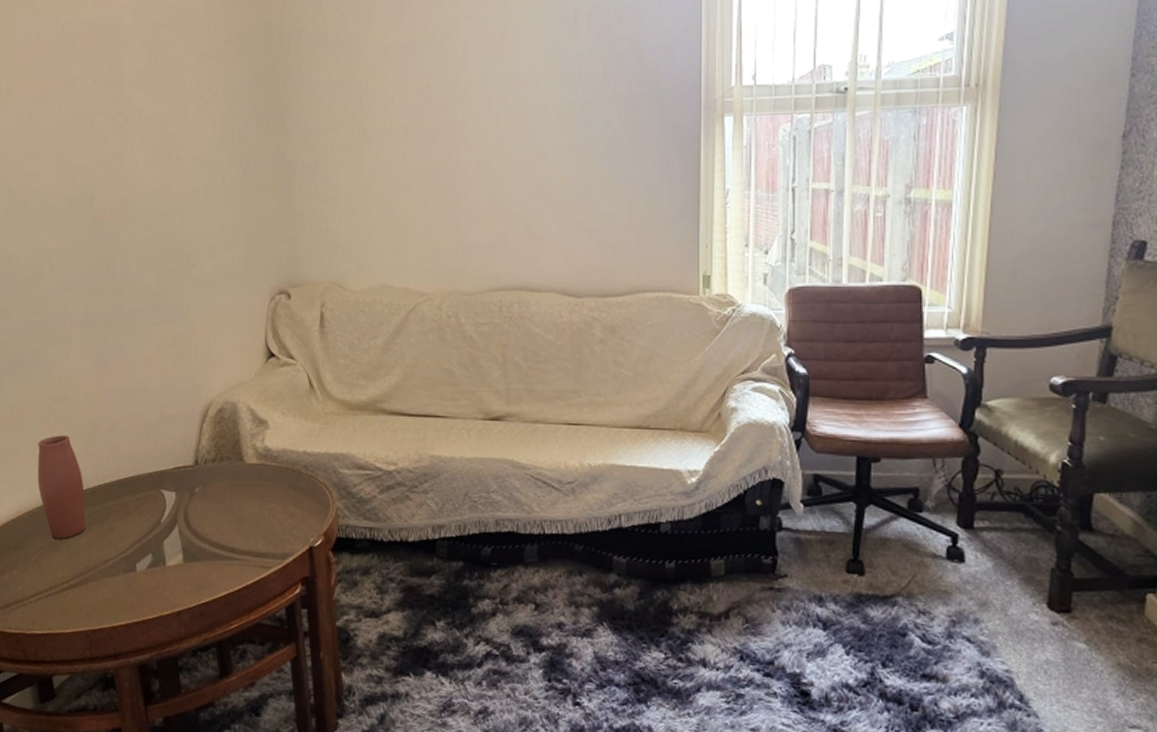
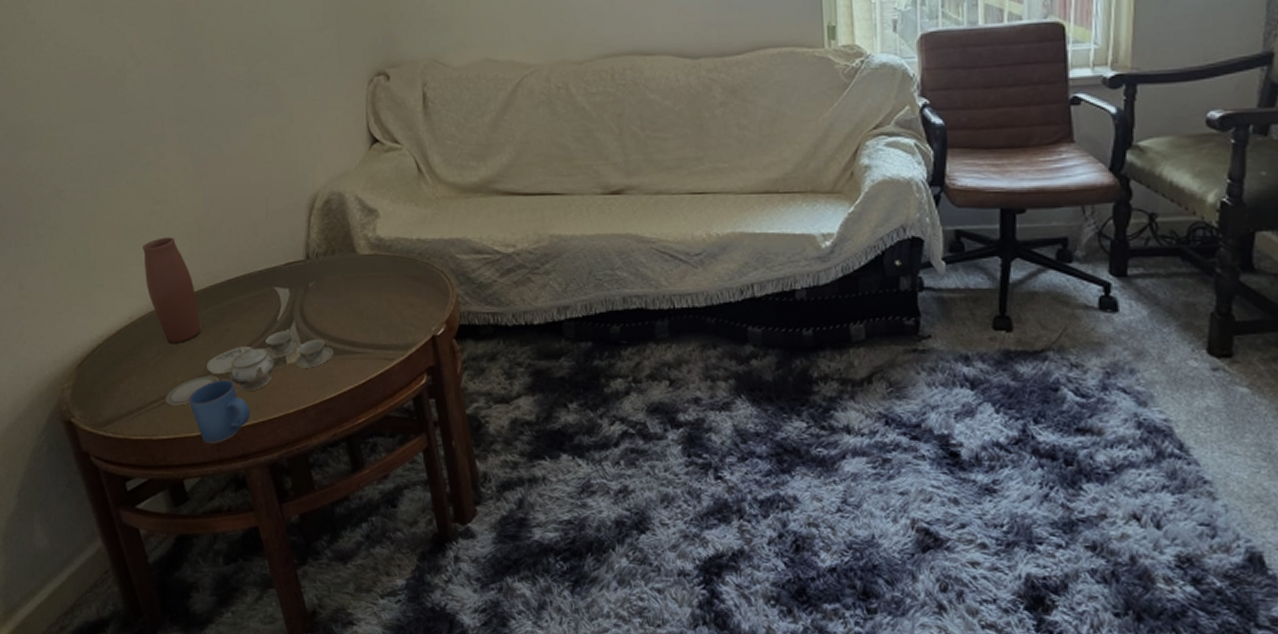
tea set: none [44,531,213,602] -> present [166,328,334,406]
mug: none [66,577,126,642] -> present [188,379,251,444]

